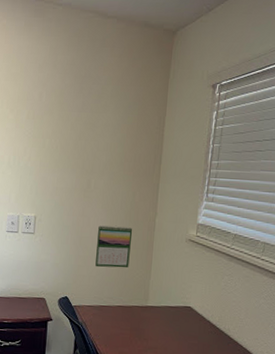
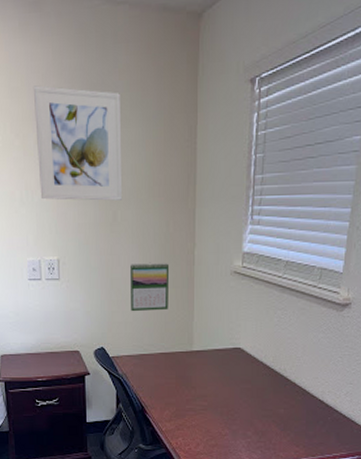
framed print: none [26,73,103,171] -> present [33,85,123,201]

